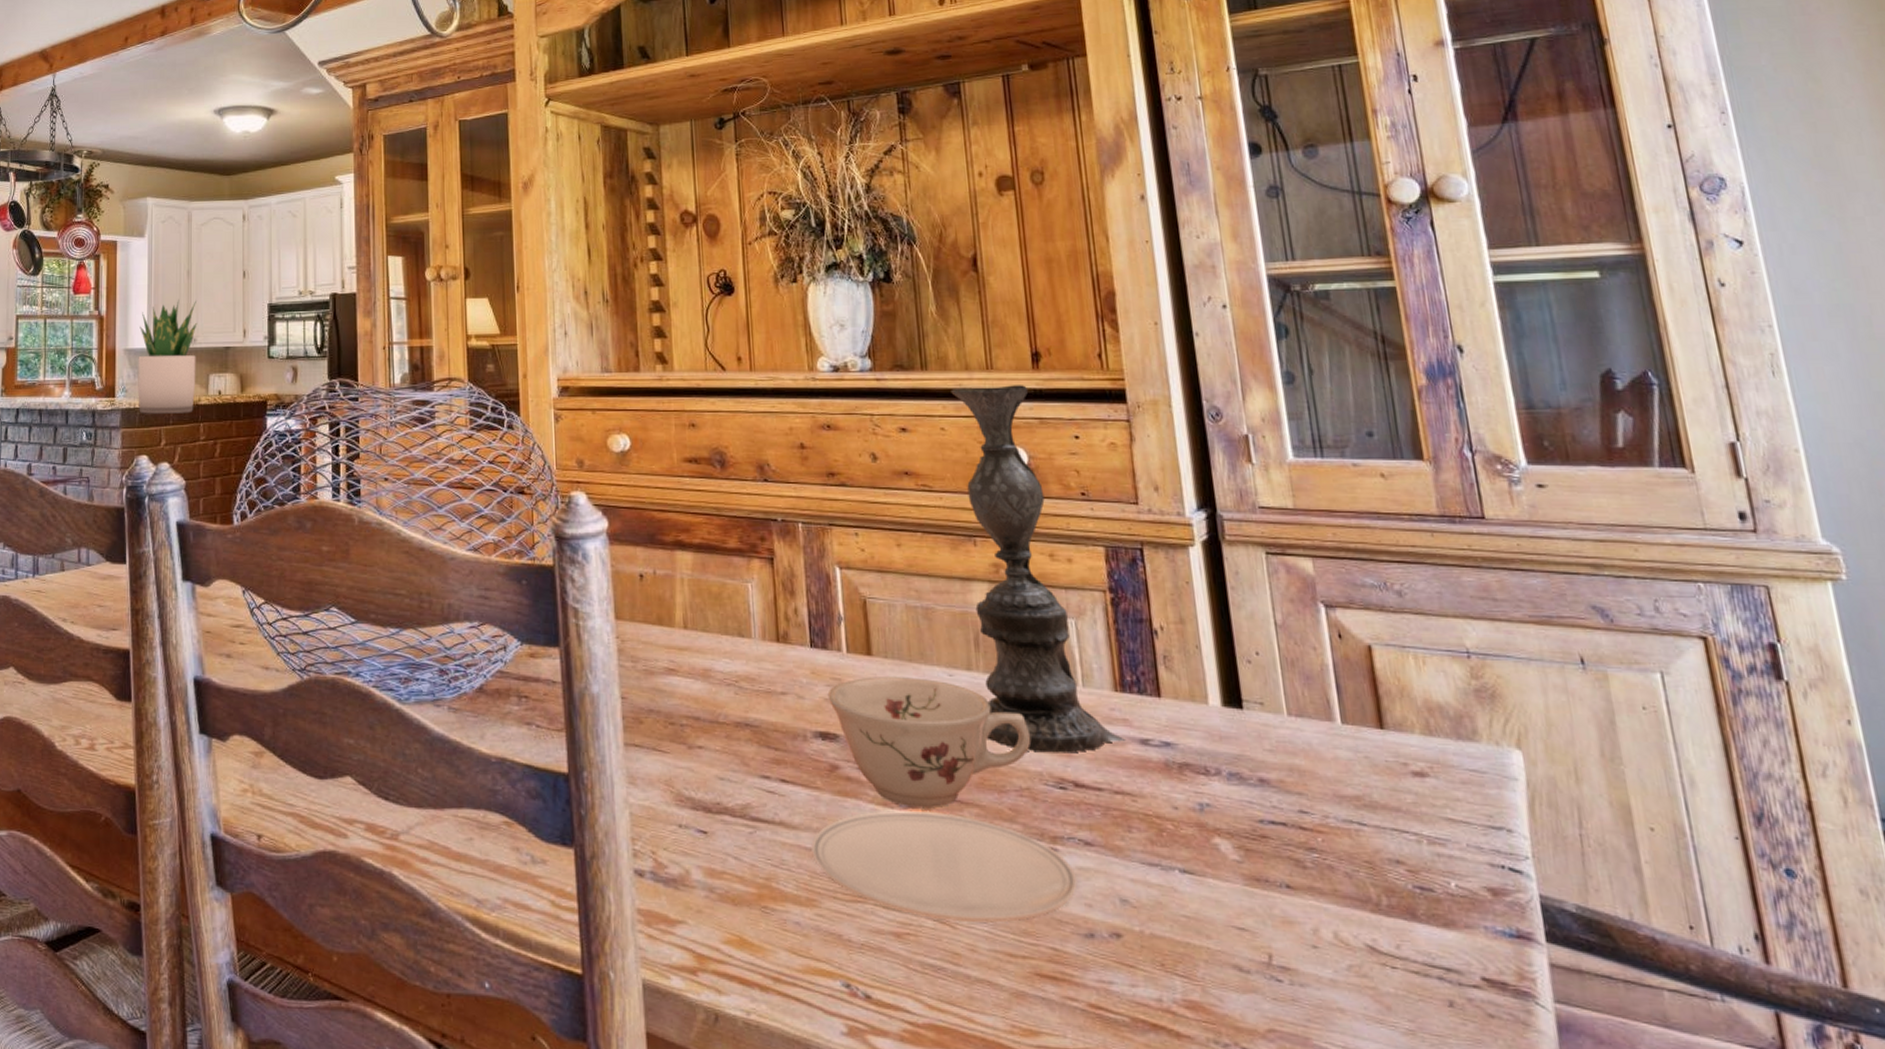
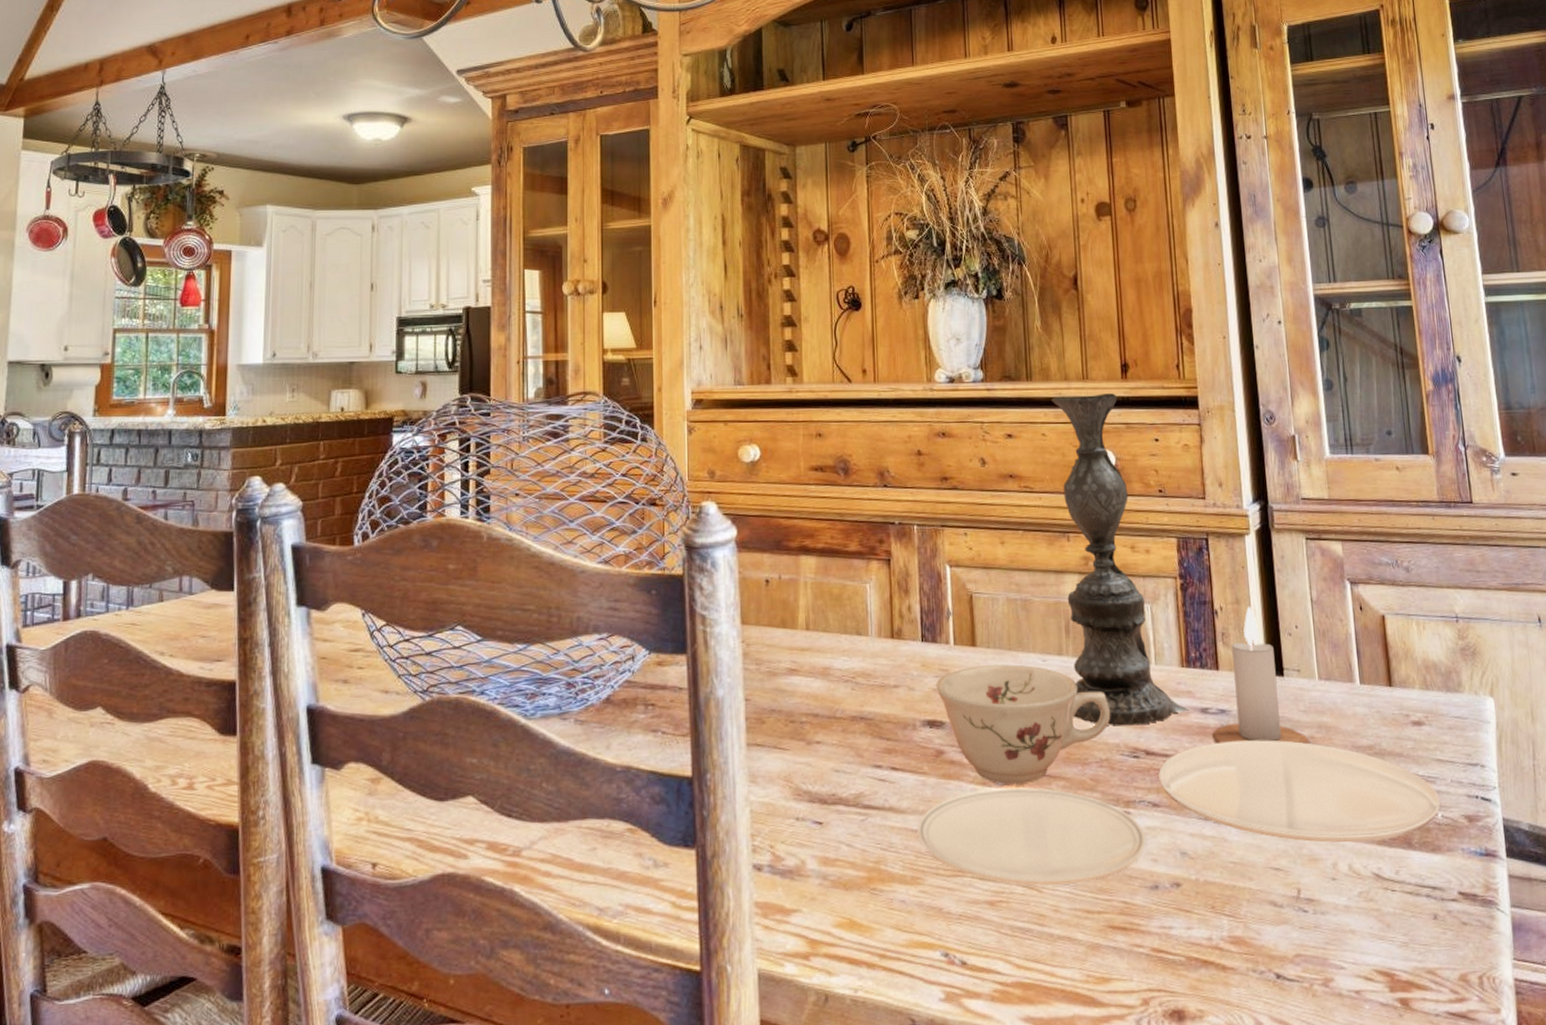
planter: present [138,300,197,414] -> none [251,313,320,433]
plate: none [1090,778,1453,908] -> present [1158,740,1440,843]
candle: none [1155,626,1279,790] -> present [1212,606,1310,745]

